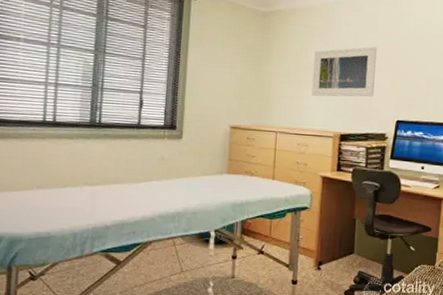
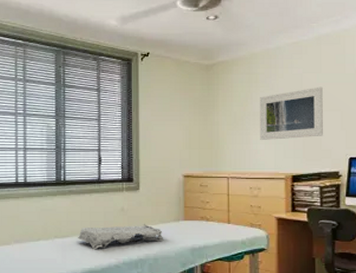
stone plaque: none [109,175,205,200] -> present [77,224,164,249]

